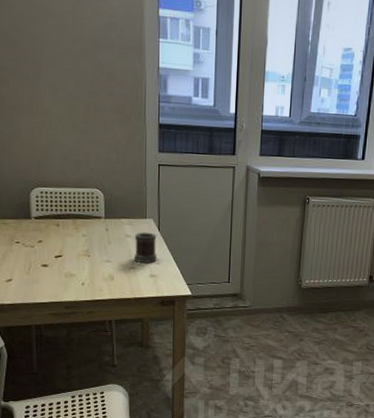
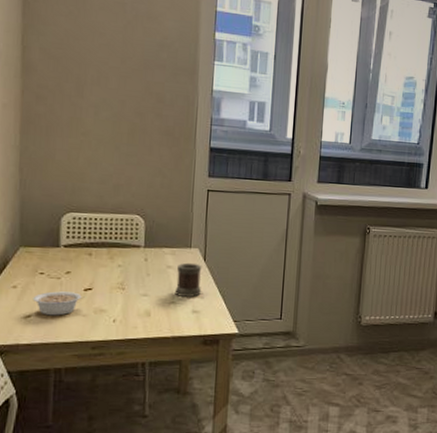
legume: none [12,258,57,280] -> present [32,291,86,316]

